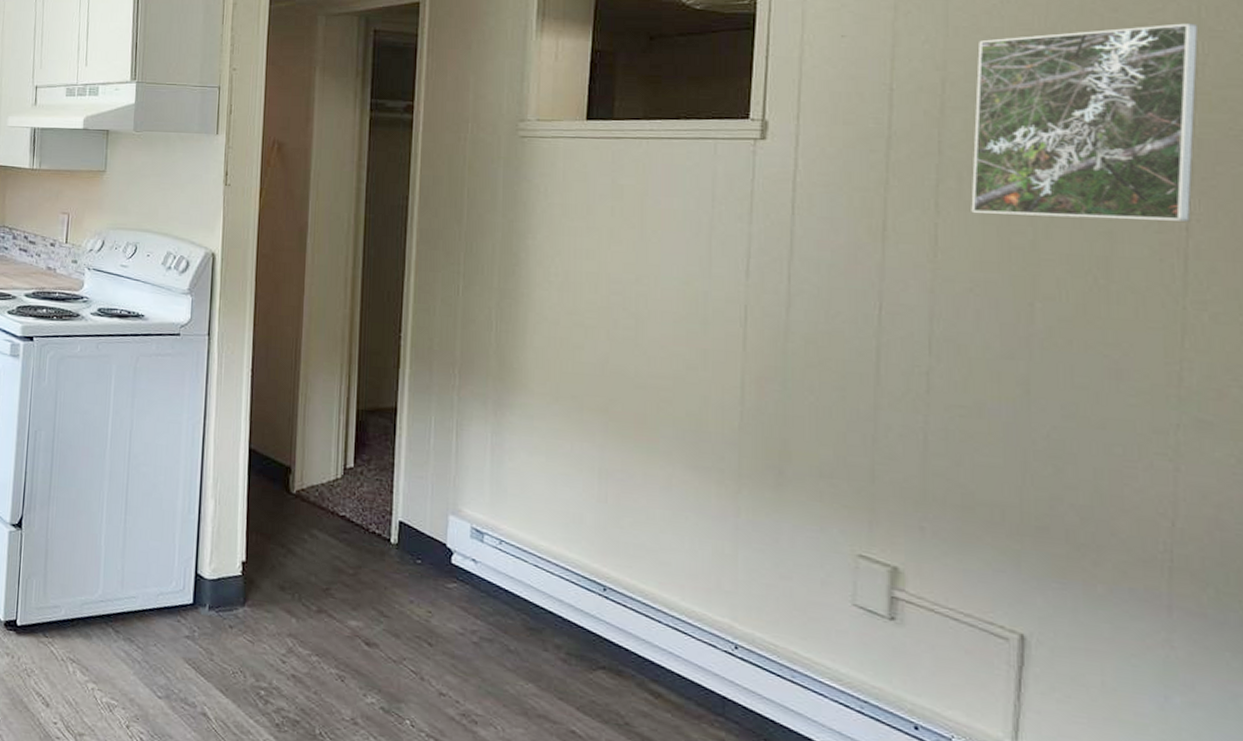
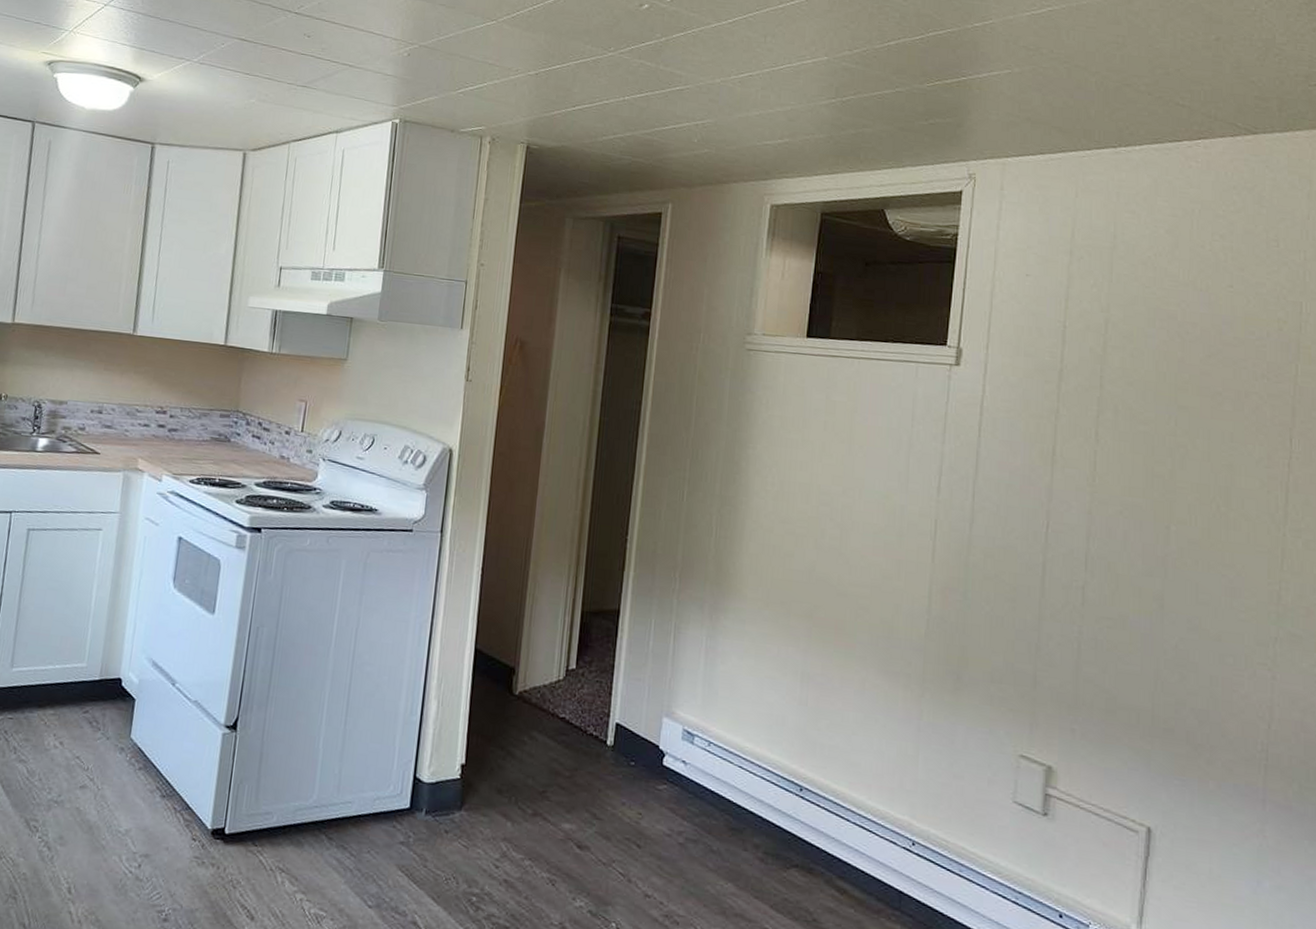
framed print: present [971,23,1199,222] -> none [1124,285,1304,459]

